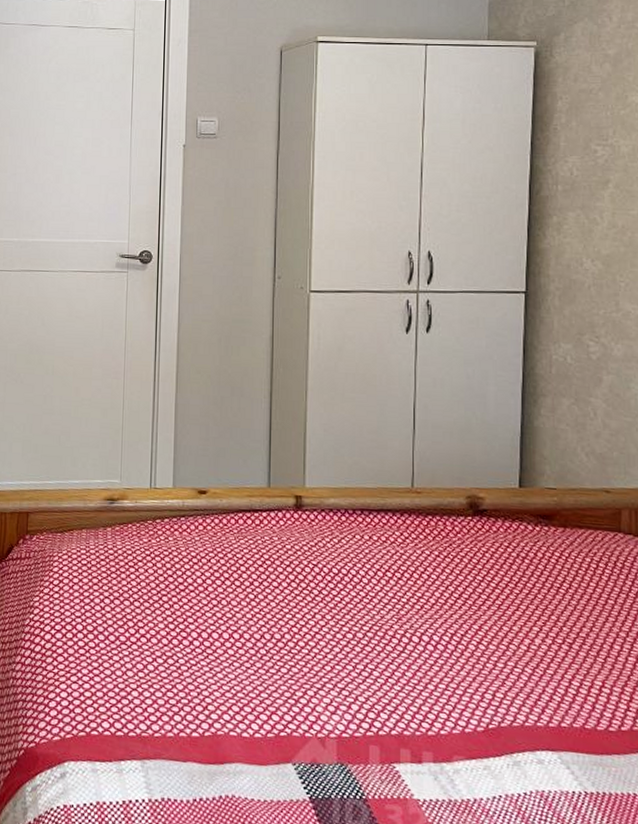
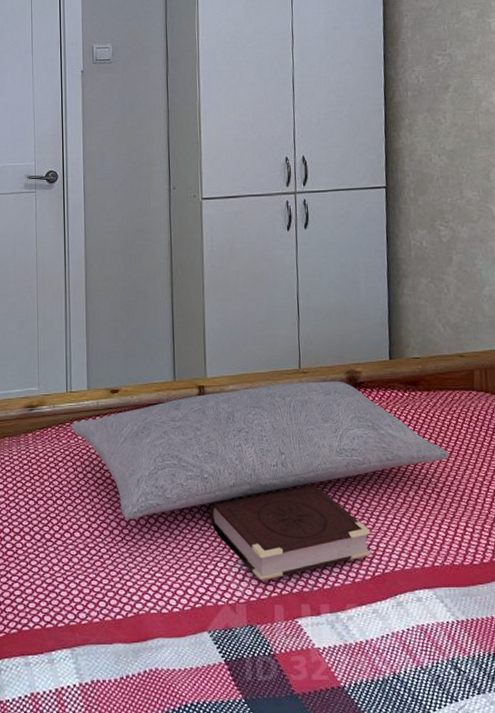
pillow: none [153,502,586,632] -> present [70,381,449,519]
book: none [301,618,487,717] -> present [209,485,371,580]

